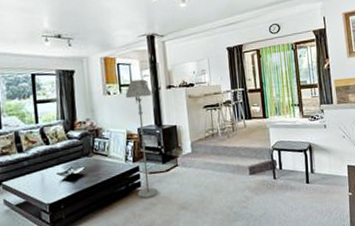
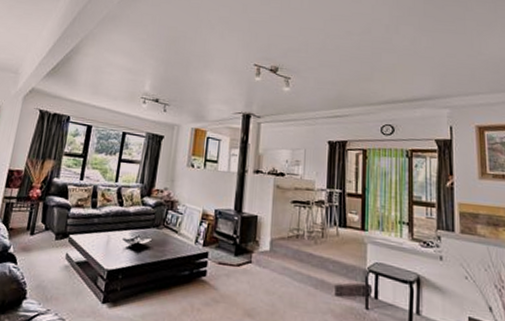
floor lamp: present [125,79,159,198] -> none [200,157,237,292]

